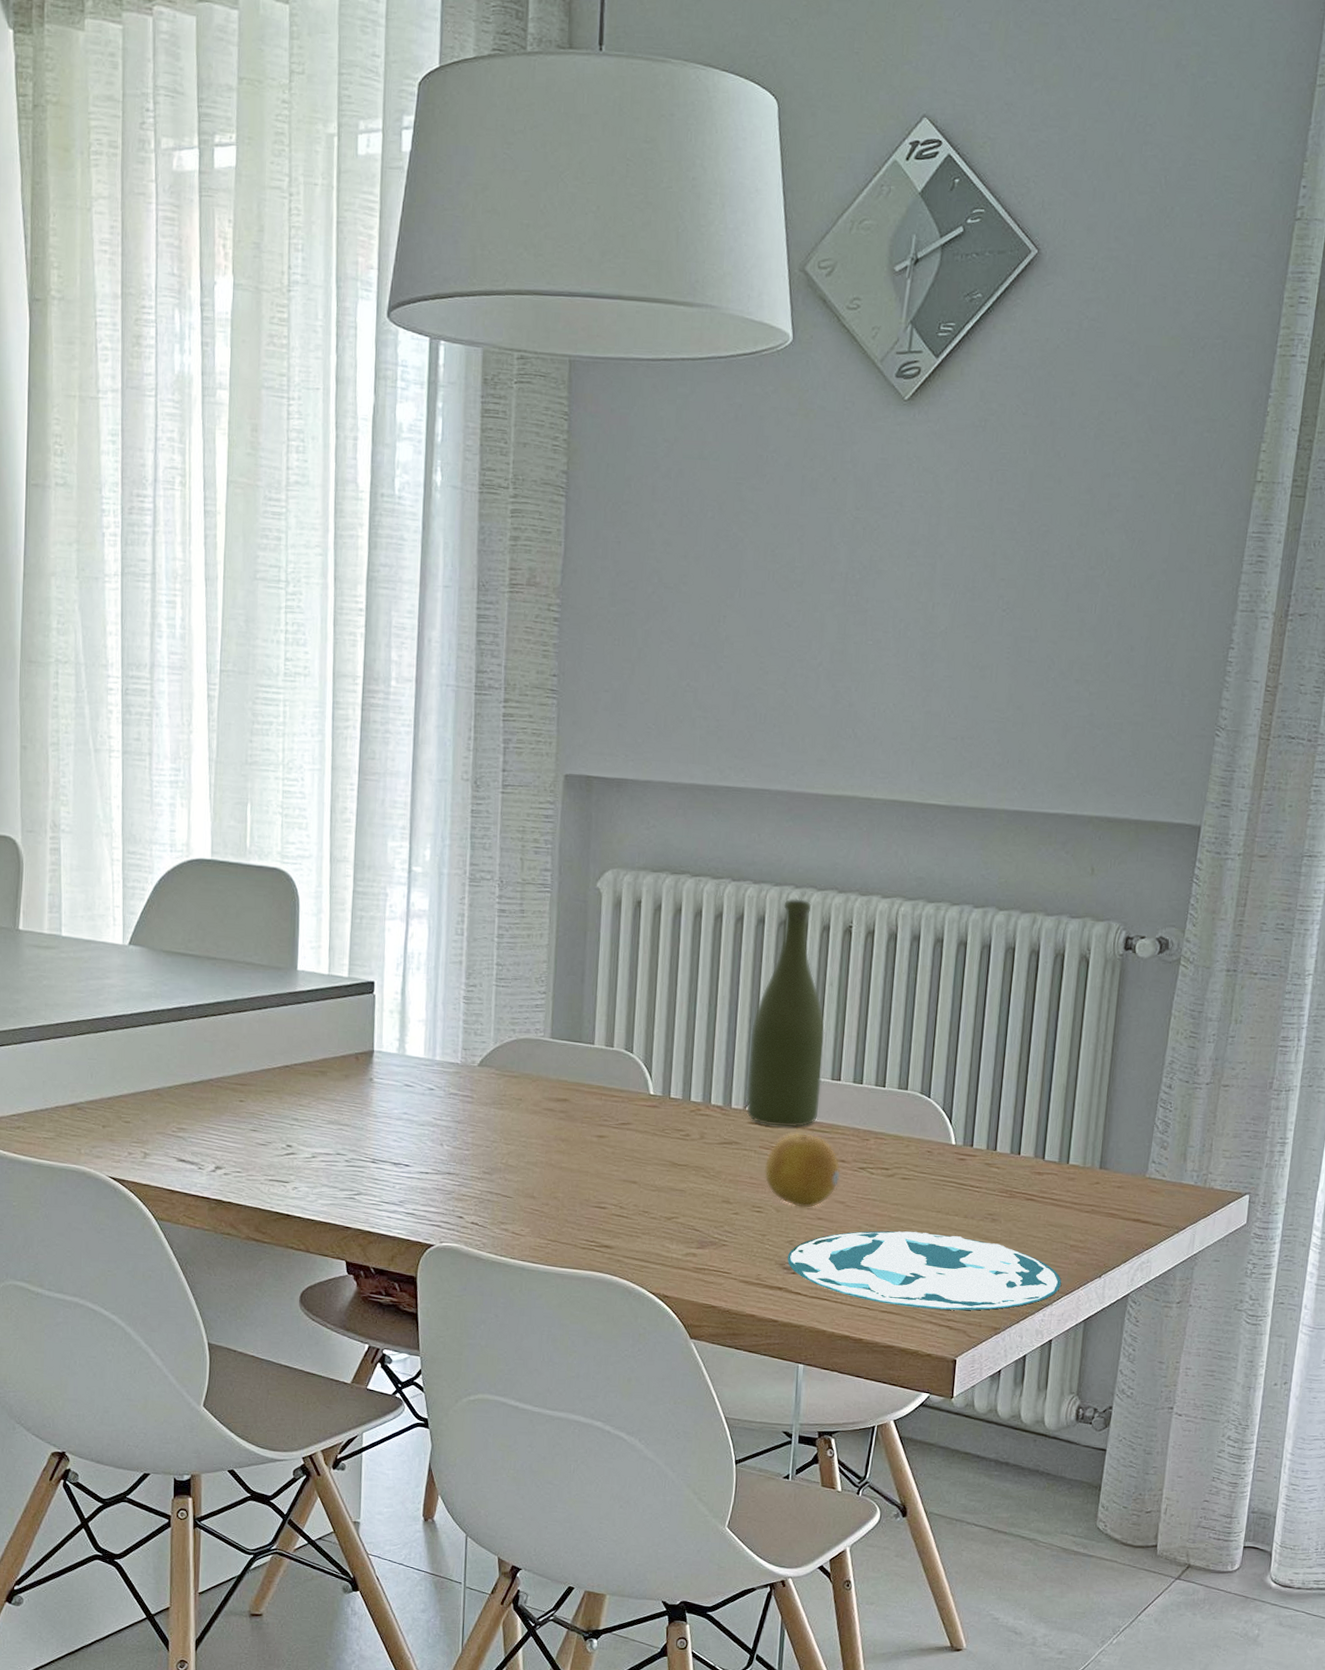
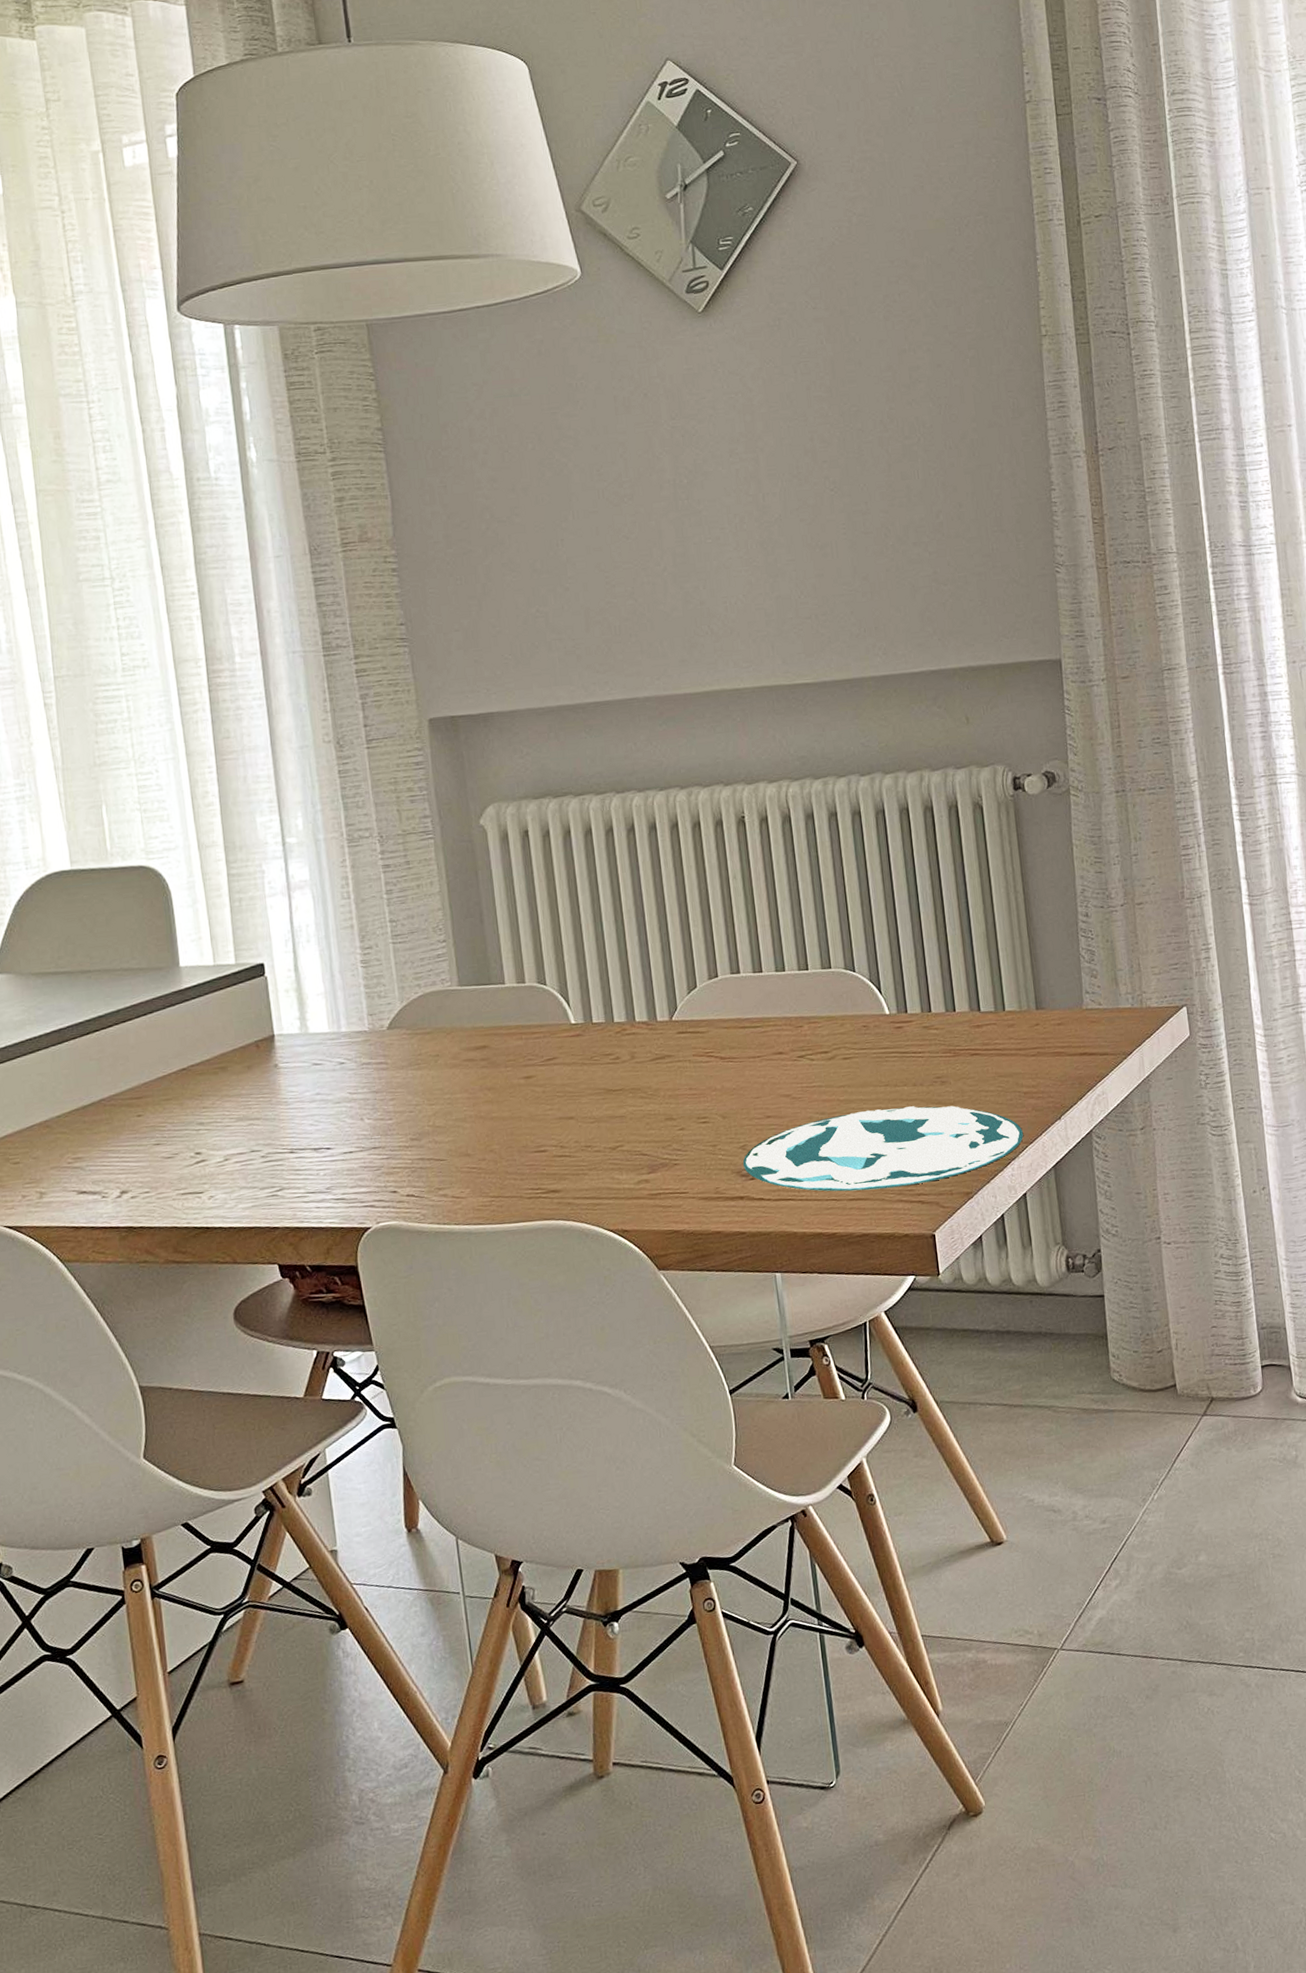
bottle: present [746,898,825,1128] -> none [663,799,746,1032]
fruit: present [764,1133,840,1208] -> none [701,1032,781,1110]

